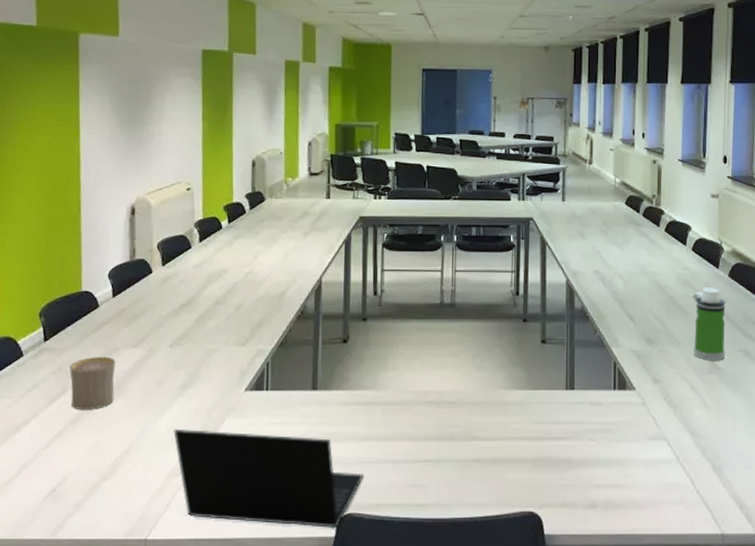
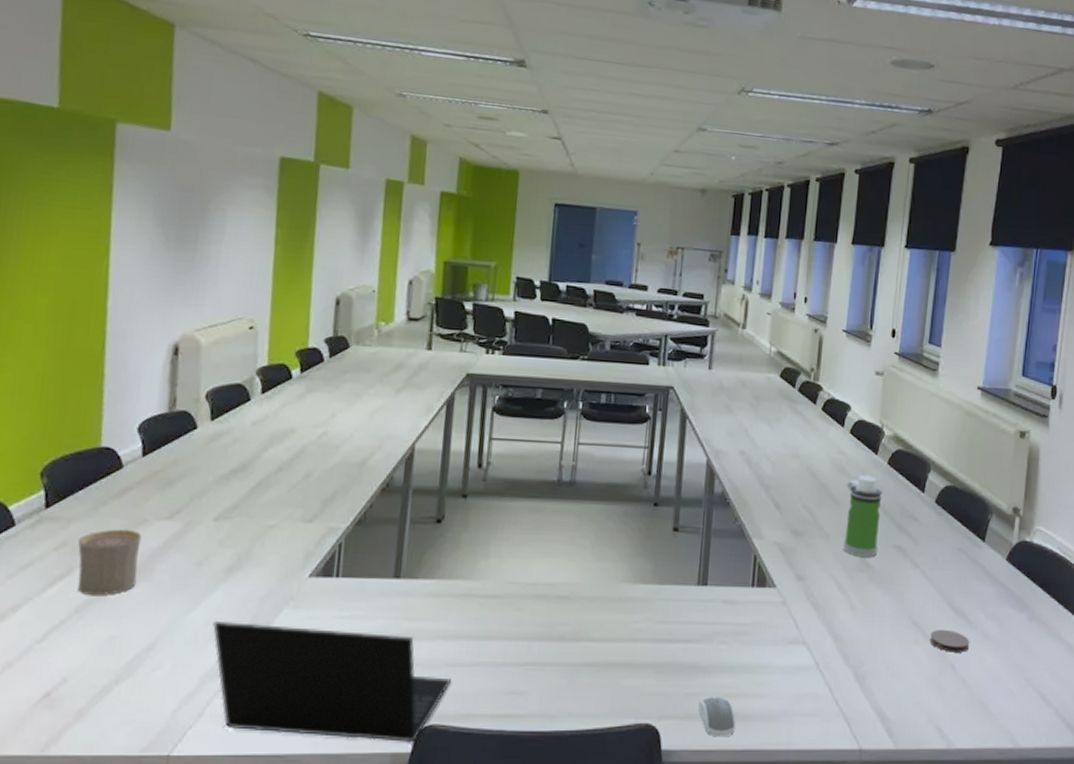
computer mouse: none [573,486,608,523] -> present [698,696,736,737]

